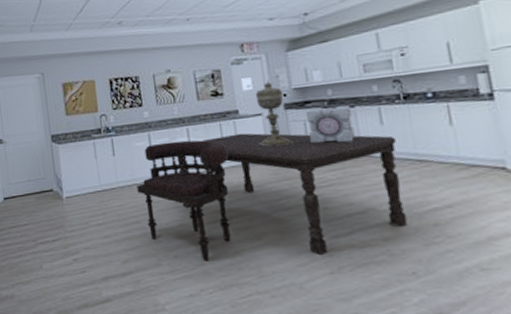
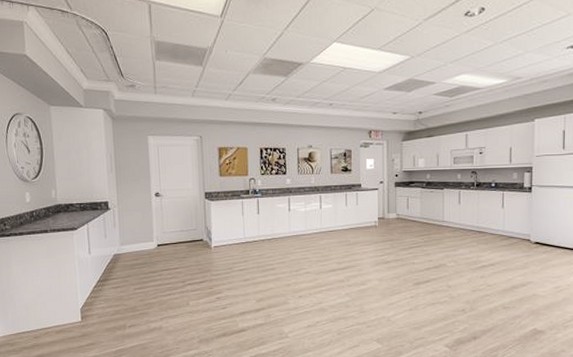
chair: present [136,140,231,262] -> none [275,205,349,301]
dining table: present [177,133,408,256] -> none [309,203,466,298]
decorative urn: present [255,79,294,147] -> none [373,162,398,215]
decorative cube: present [306,106,356,144] -> none [410,187,441,216]

